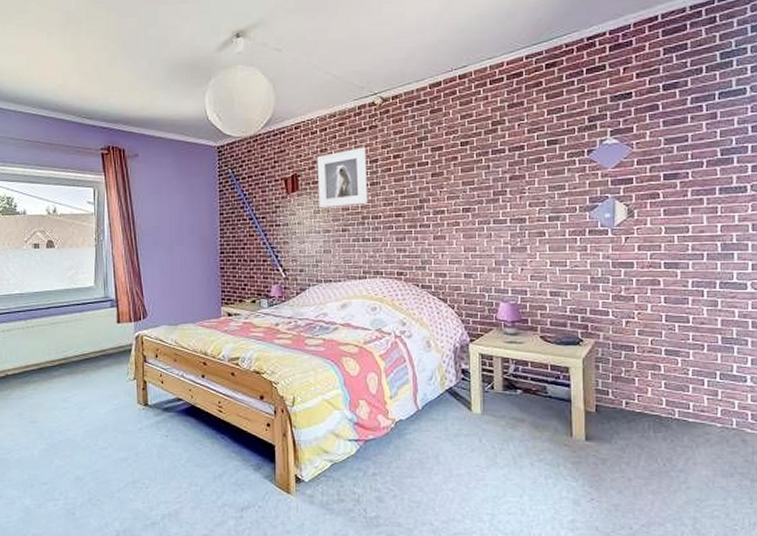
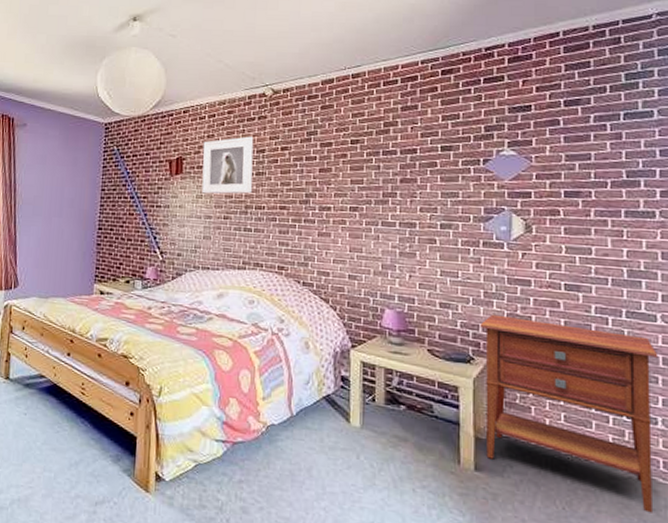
nightstand: none [587,297,748,460] -> present [479,314,658,513]

